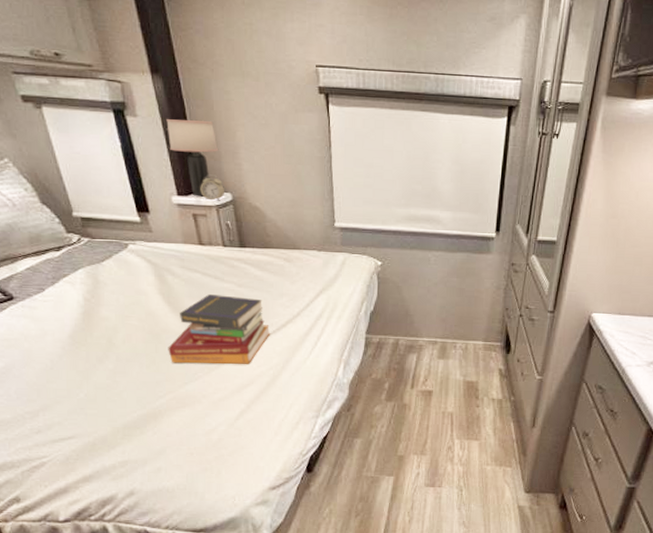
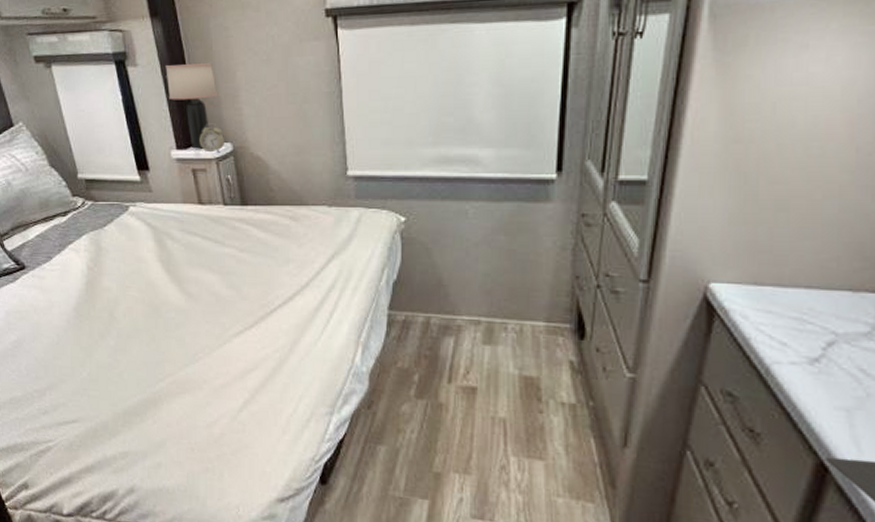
books: present [168,294,271,364] -> none [168,261,276,345]

